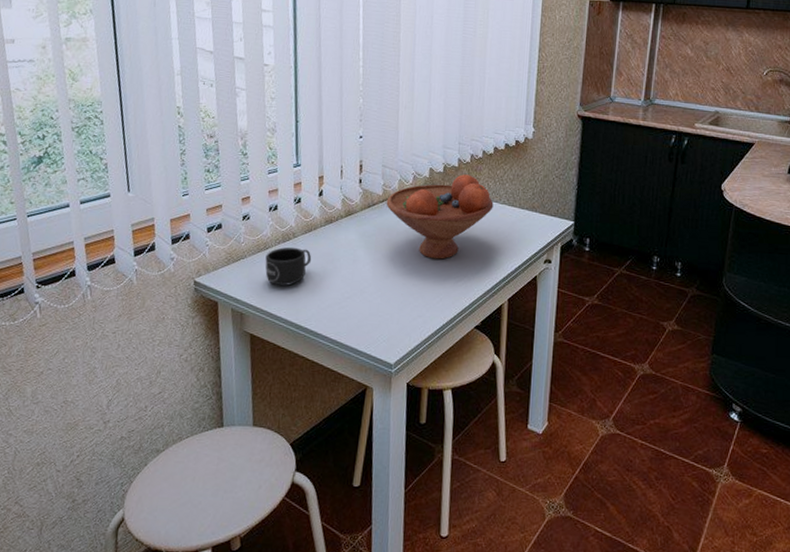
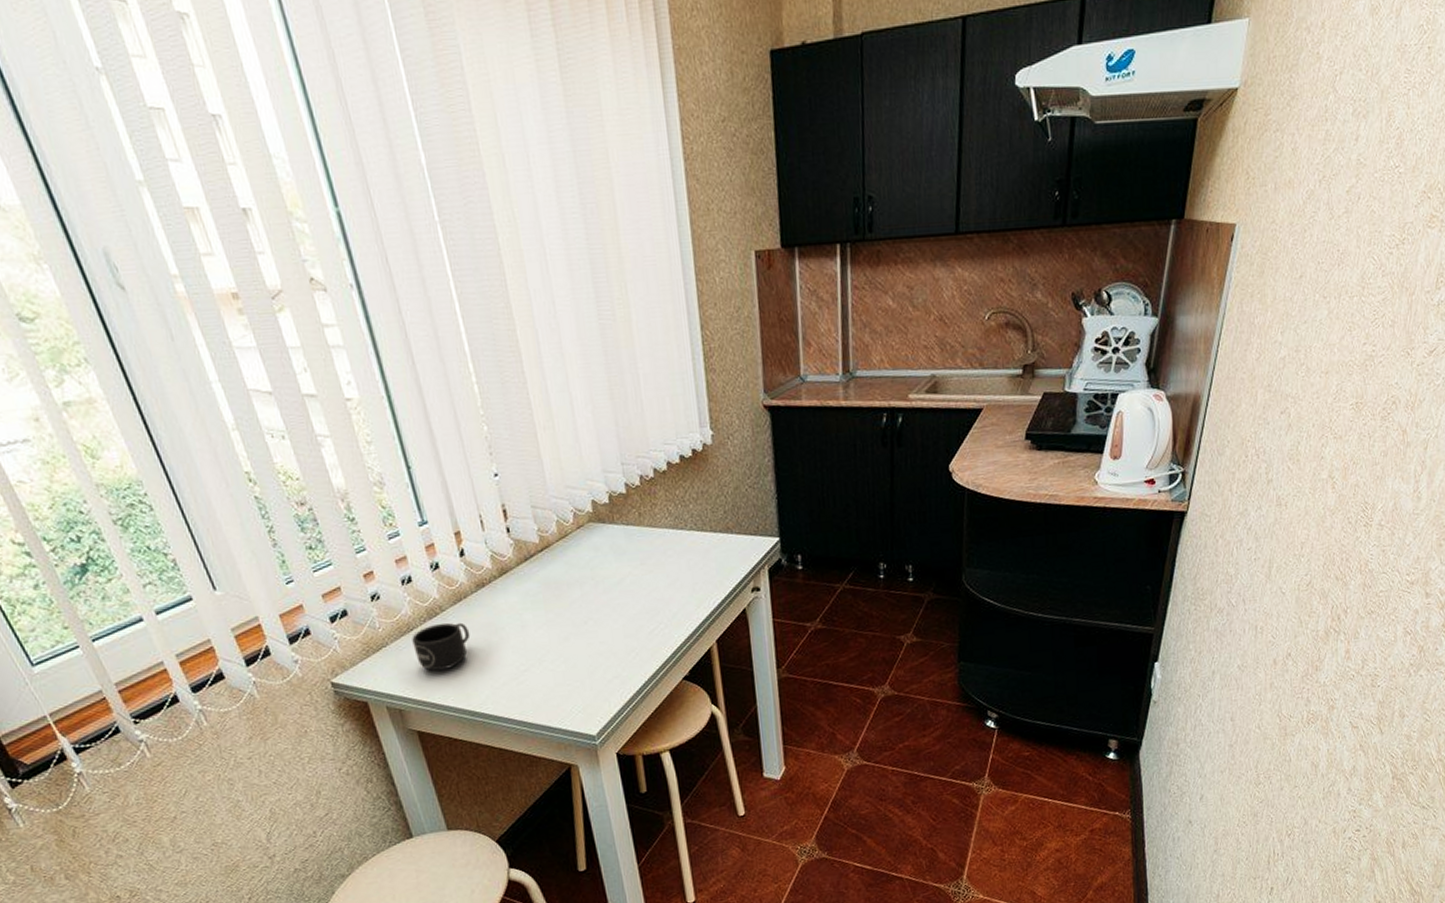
fruit bowl: present [386,174,494,259] -> none [546,501,679,609]

